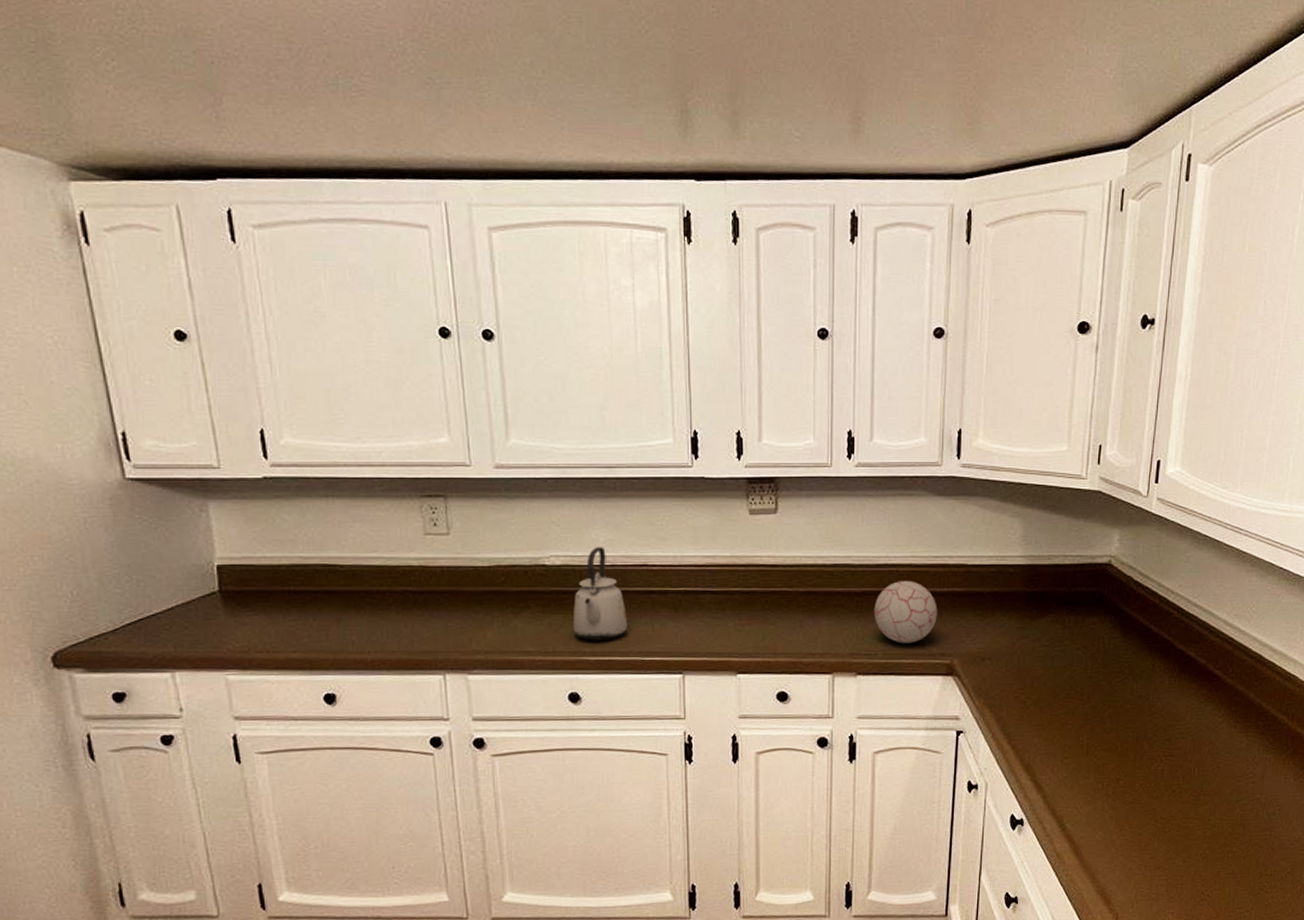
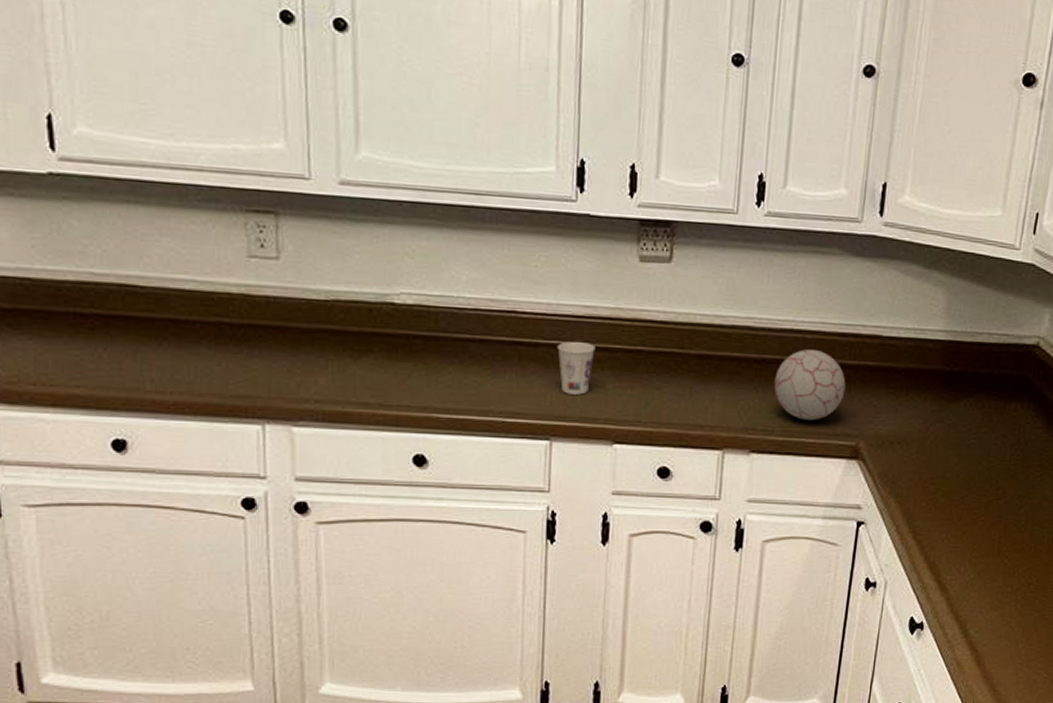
kettle: present [572,547,628,641] -> none [423,286,489,396]
cup: none [684,588,717,633] -> present [557,342,596,395]

